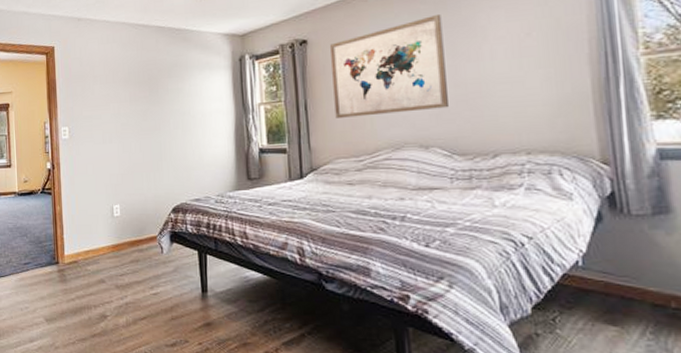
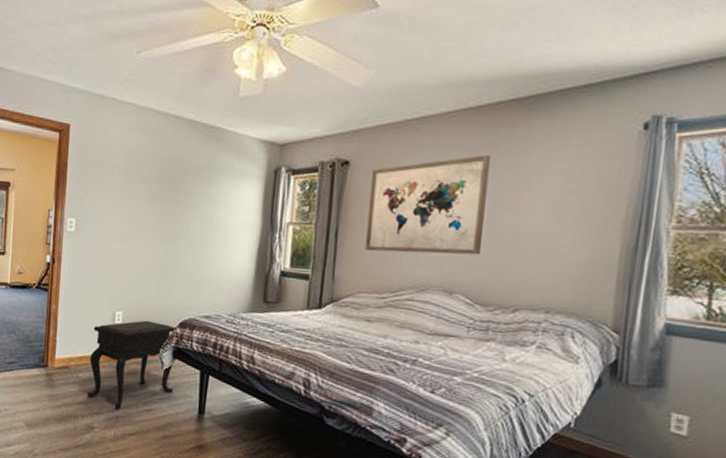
side table: none [95,210,175,296] -> present [87,320,177,409]

